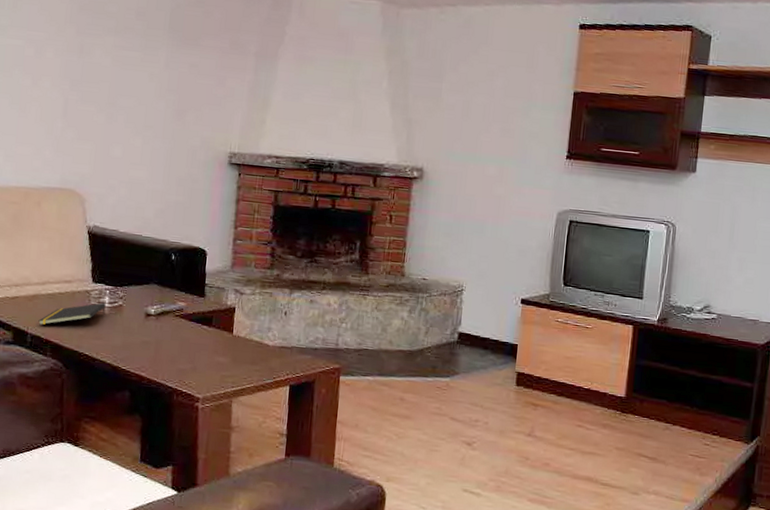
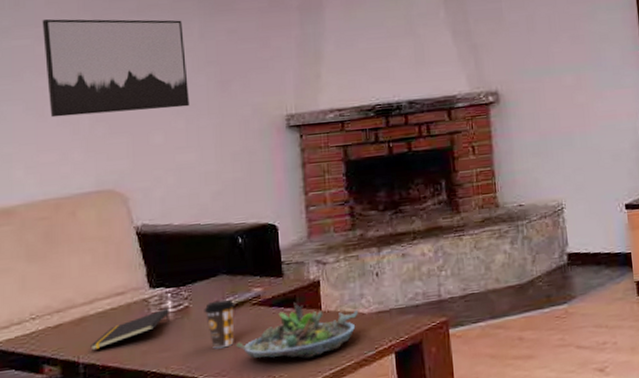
wall art: none [31,25,152,128] -> present [42,19,189,118]
coffee cup: none [134,305,161,348] -> present [204,299,235,349]
succulent planter: none [156,322,265,374] -> present [236,303,359,359]

